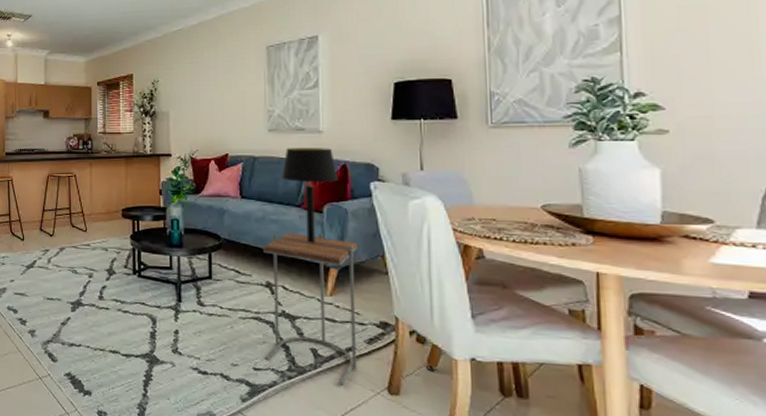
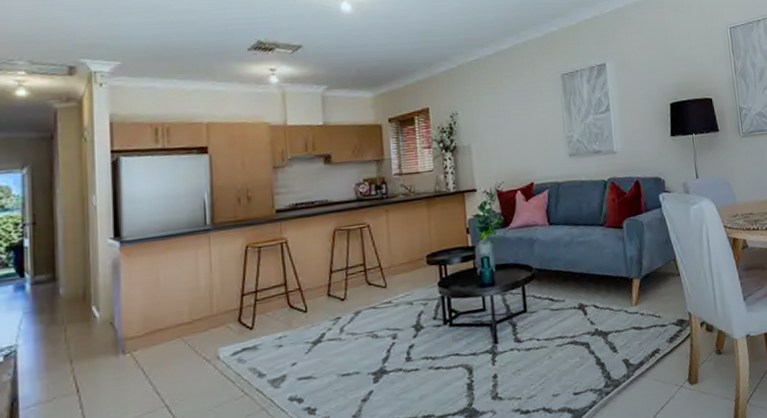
side table: present [263,232,357,386] -> none [573,247,663,388]
table lamp: present [282,148,338,243] -> none [585,167,633,259]

